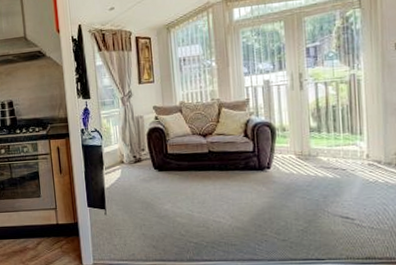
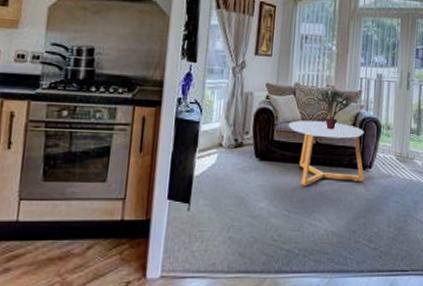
coffee table: none [179,131,263,189] -> present [288,120,364,186]
potted plant: none [203,102,241,139] -> present [316,90,353,130]

